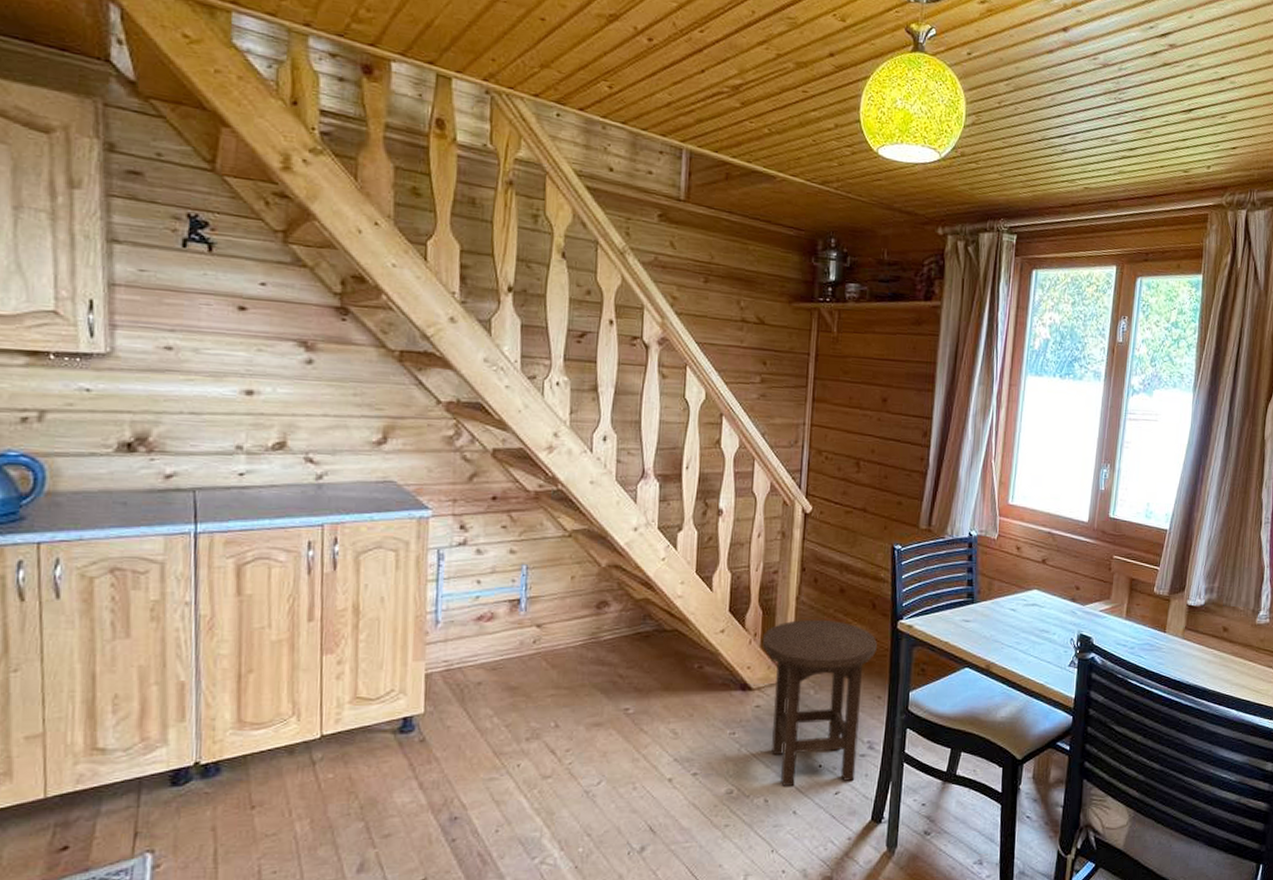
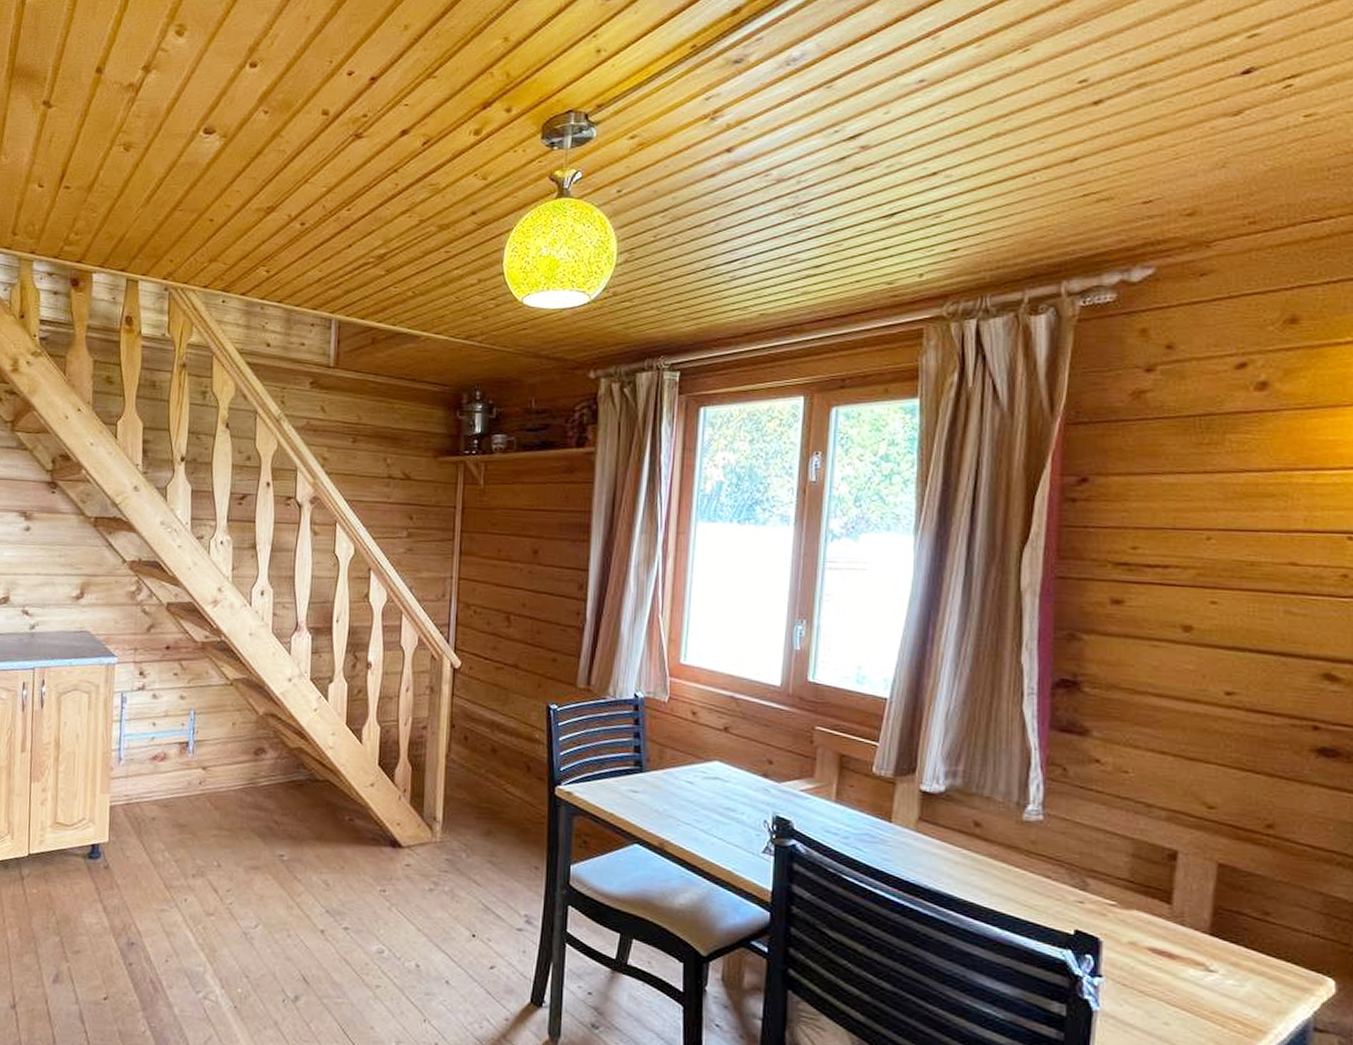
stool: present [762,619,877,788] -> none [411,778,533,956]

